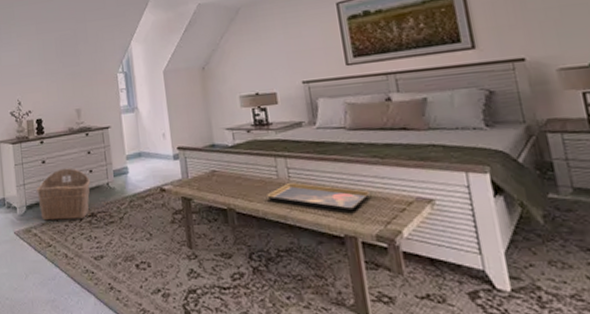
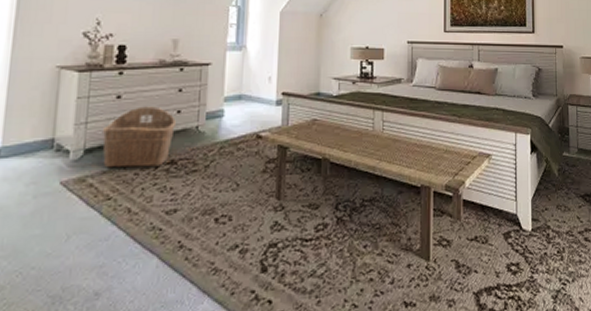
decorative tray: present [267,183,370,212] -> none [361,135,446,164]

